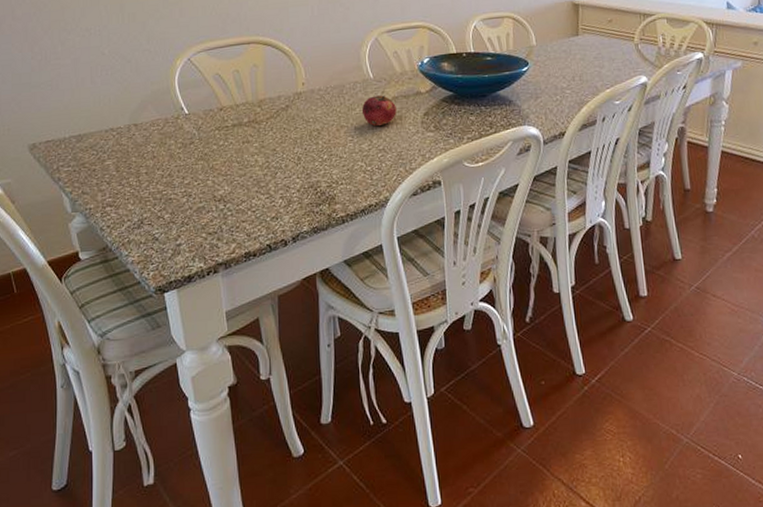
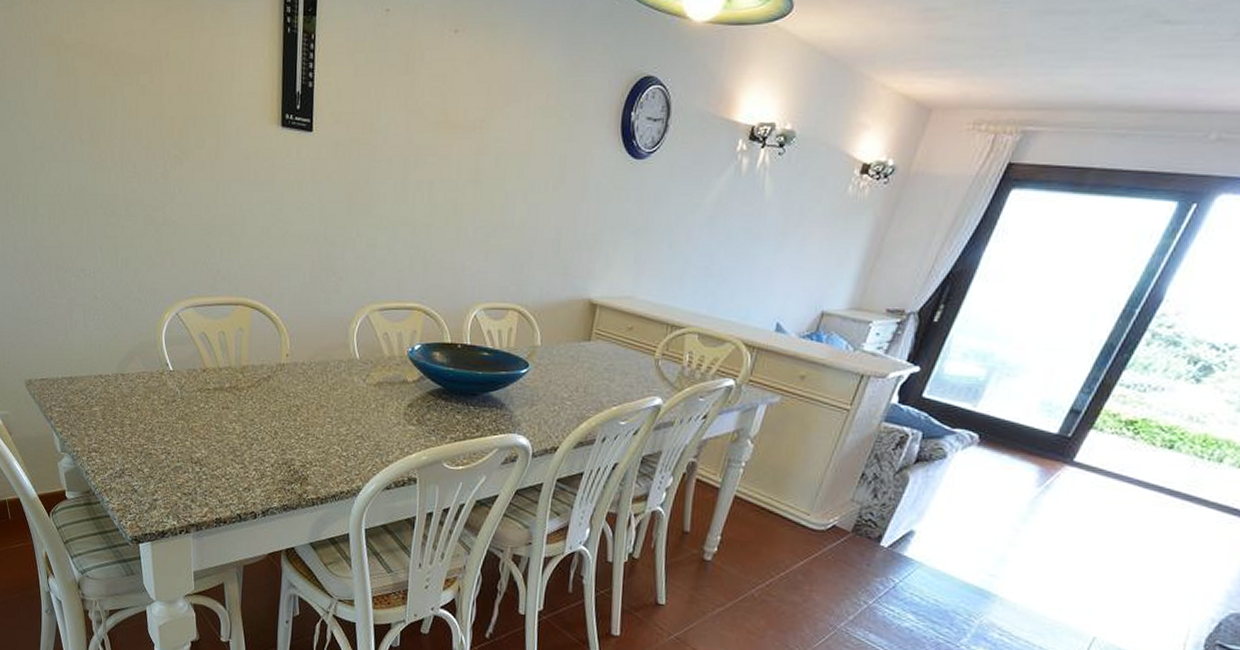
fruit: present [361,95,397,127] -> none [343,378,380,412]

